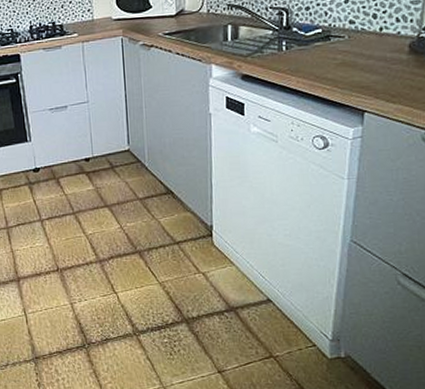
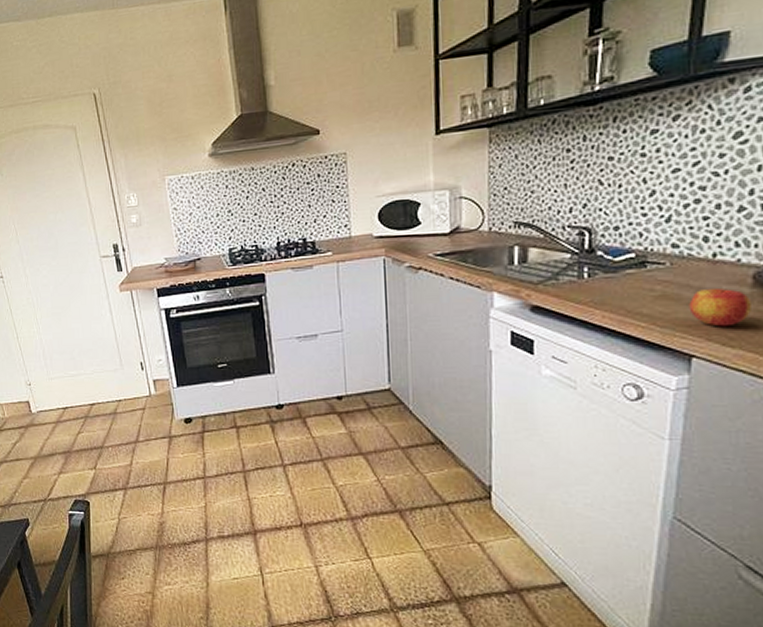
apple: none [362,56,409,87] -> present [689,289,753,327]

